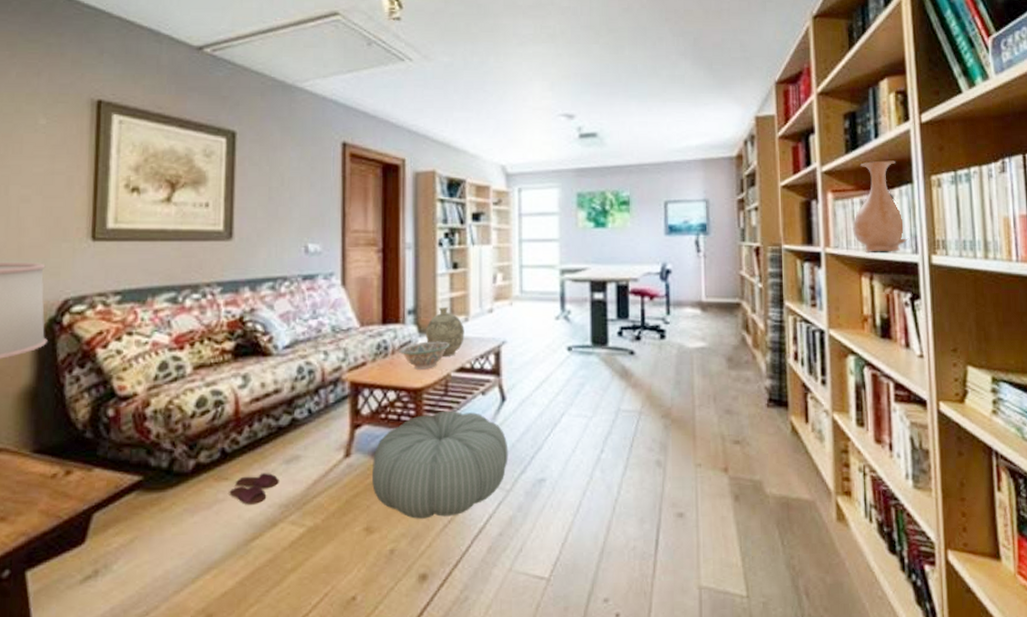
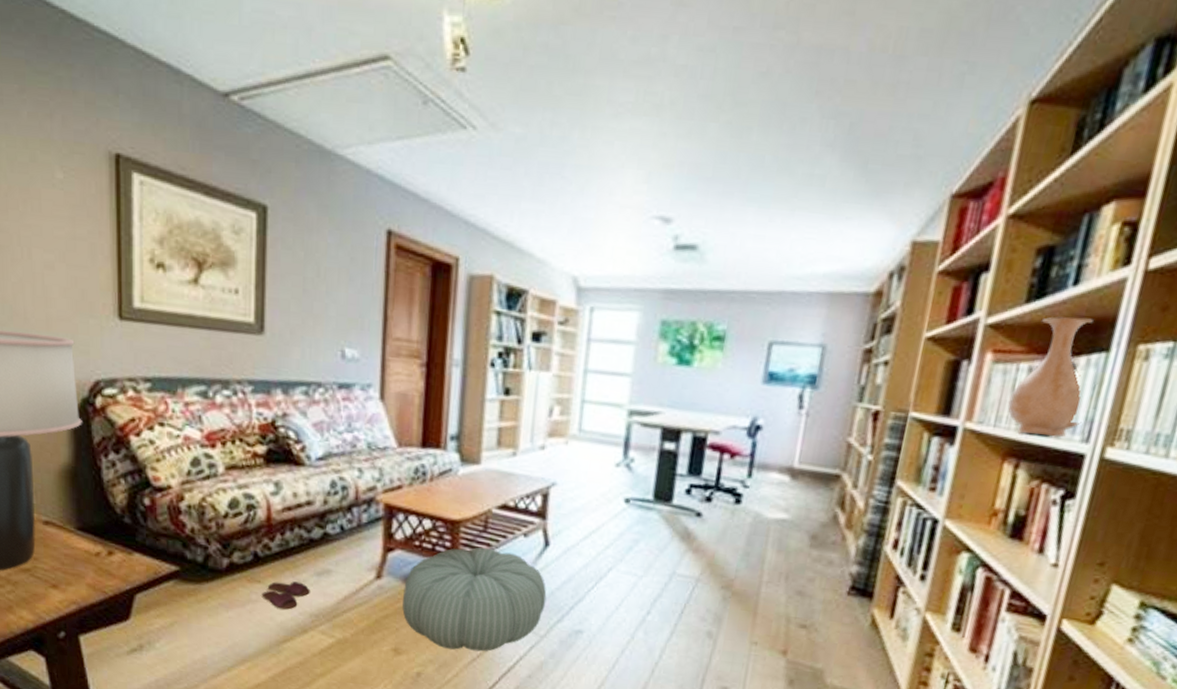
decorative bowl: present [399,341,450,370] -> none [438,472,494,502]
decorative vase: present [425,306,464,358] -> none [467,436,512,492]

